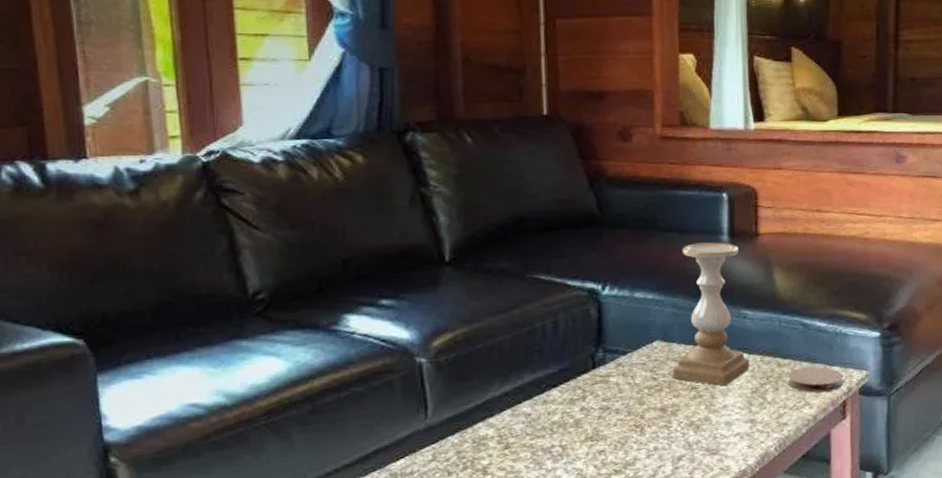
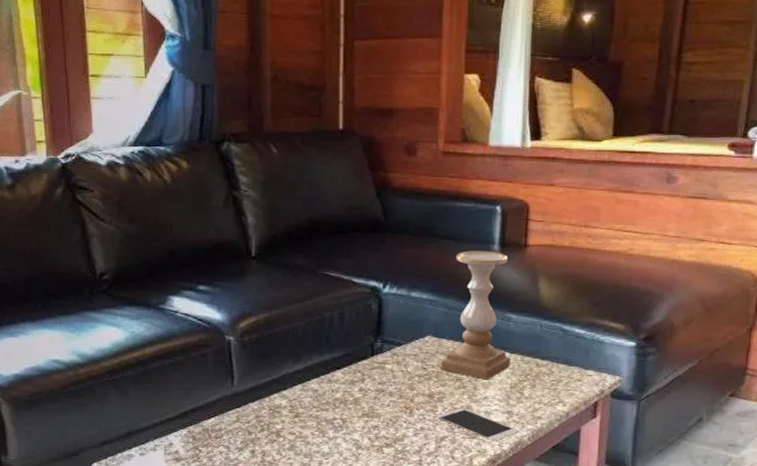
smartphone: none [671,420,763,455] -> present [436,408,518,441]
coaster: present [787,366,844,393] -> none [544,369,597,392]

